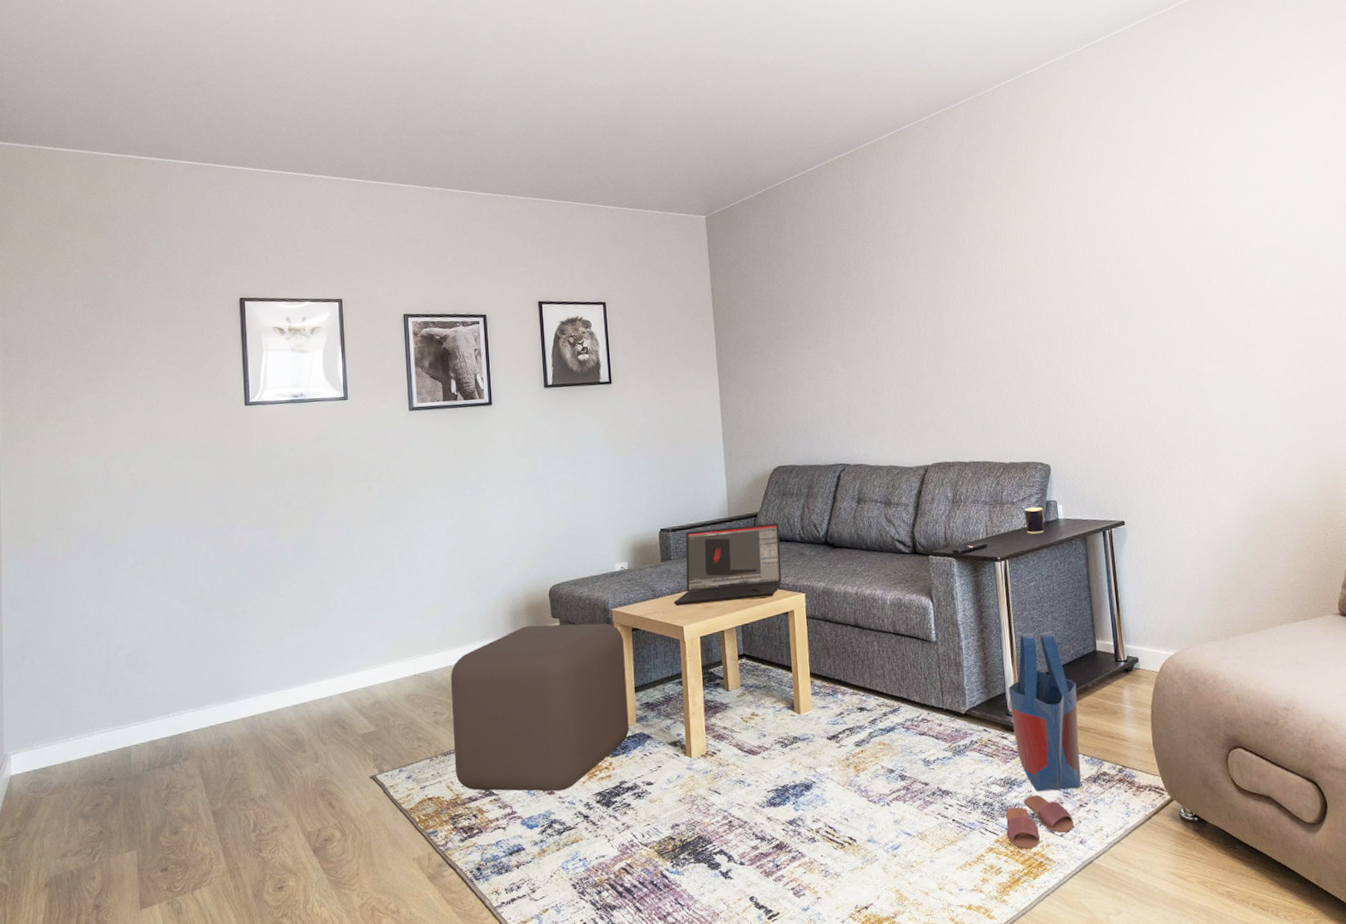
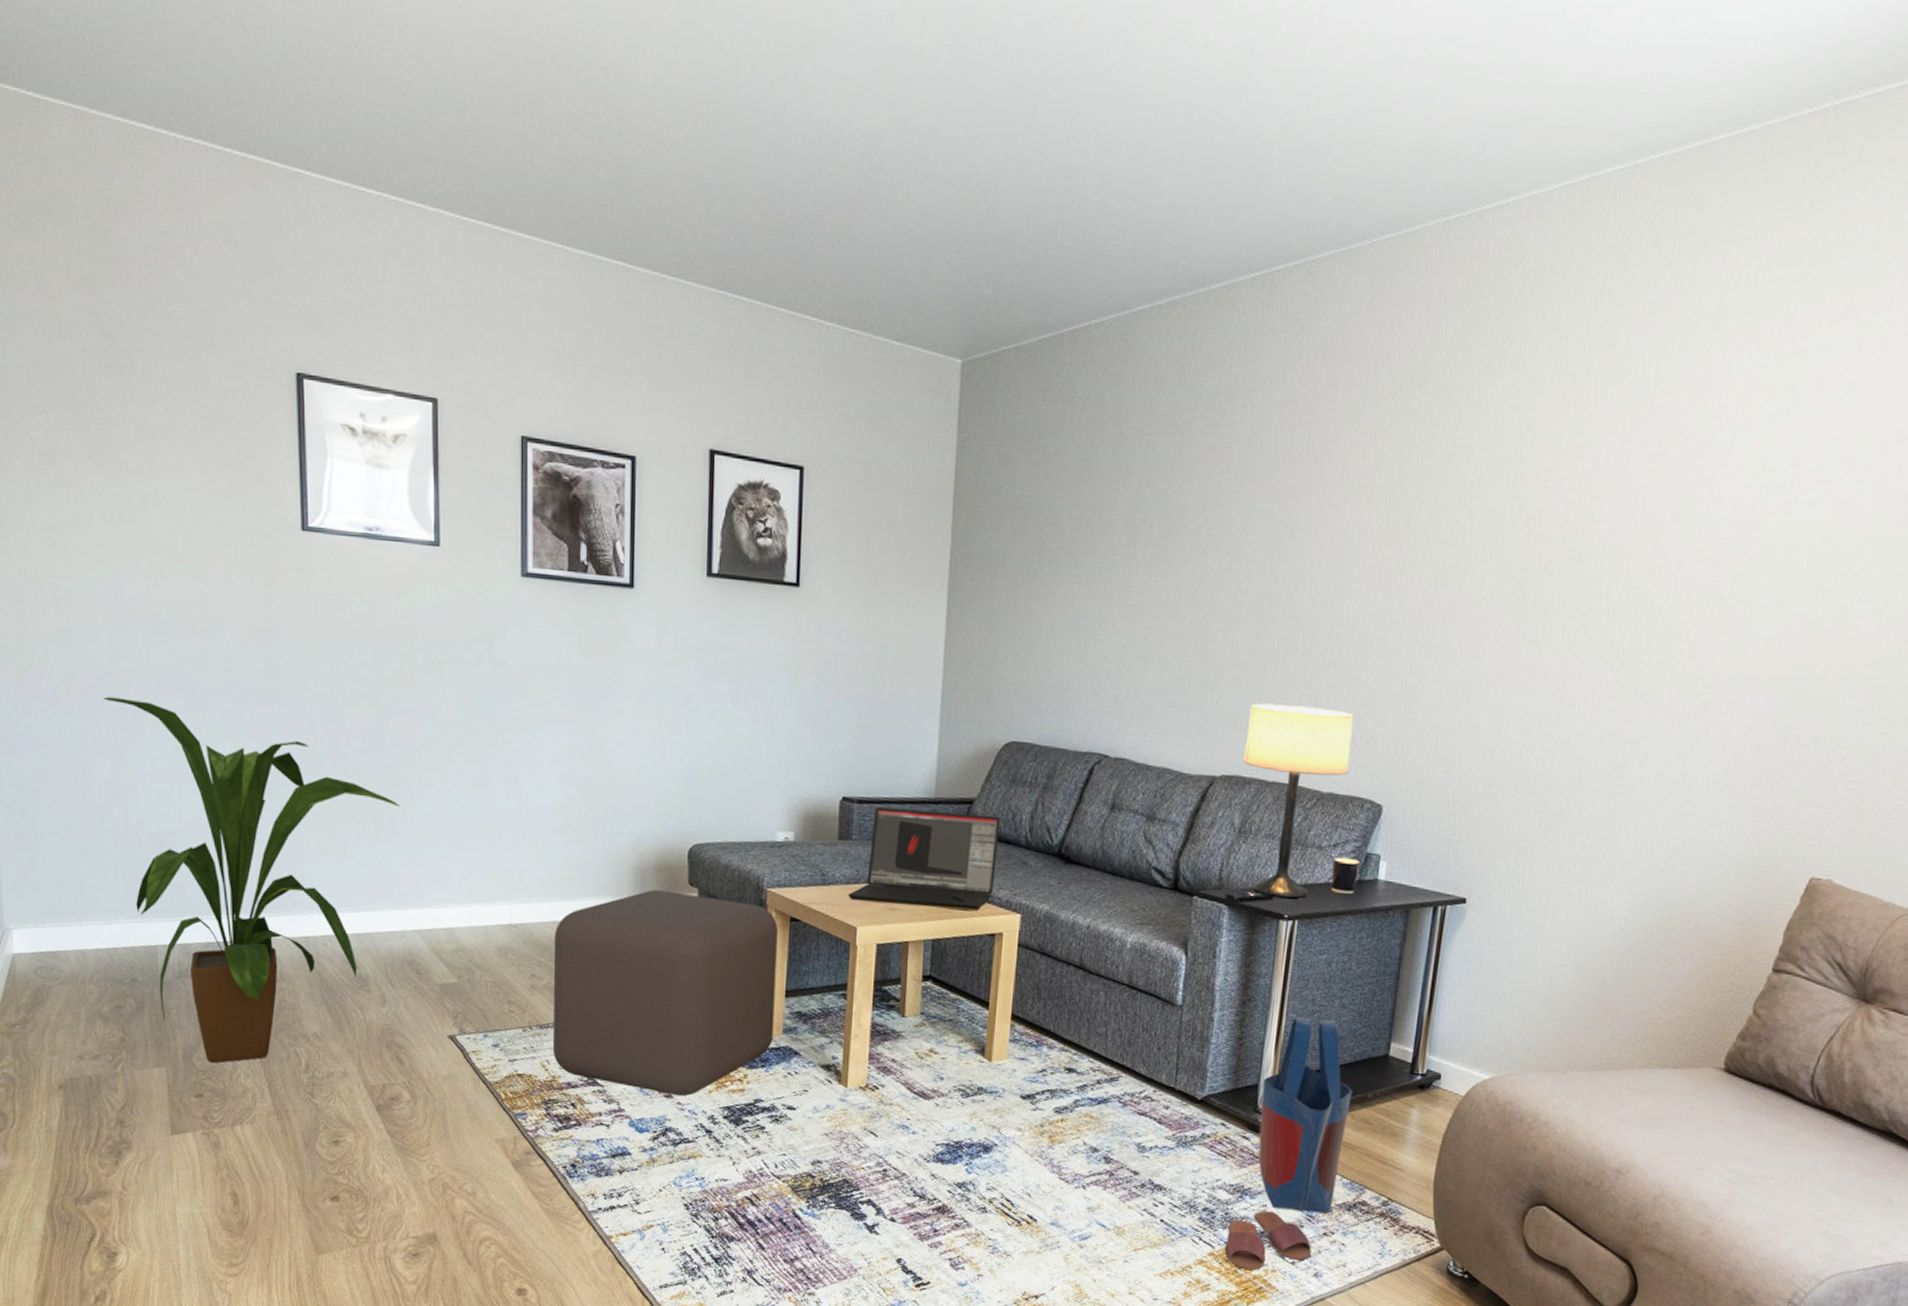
house plant: none [91,551,325,839] -> present [102,696,400,1063]
table lamp: none [943,403,1021,546] -> present [1243,703,1354,899]

